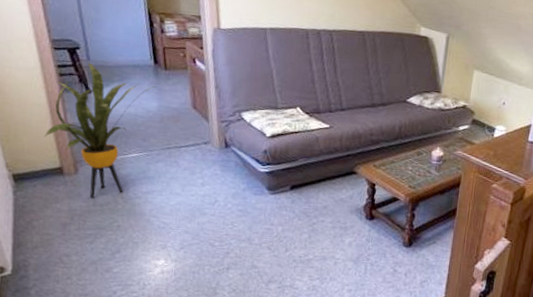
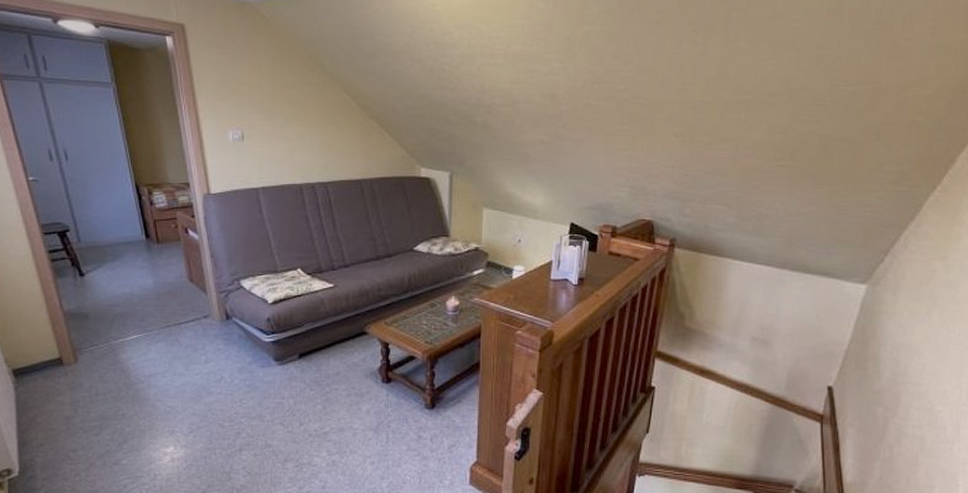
house plant: present [44,62,157,198] -> none [41,244,151,387]

